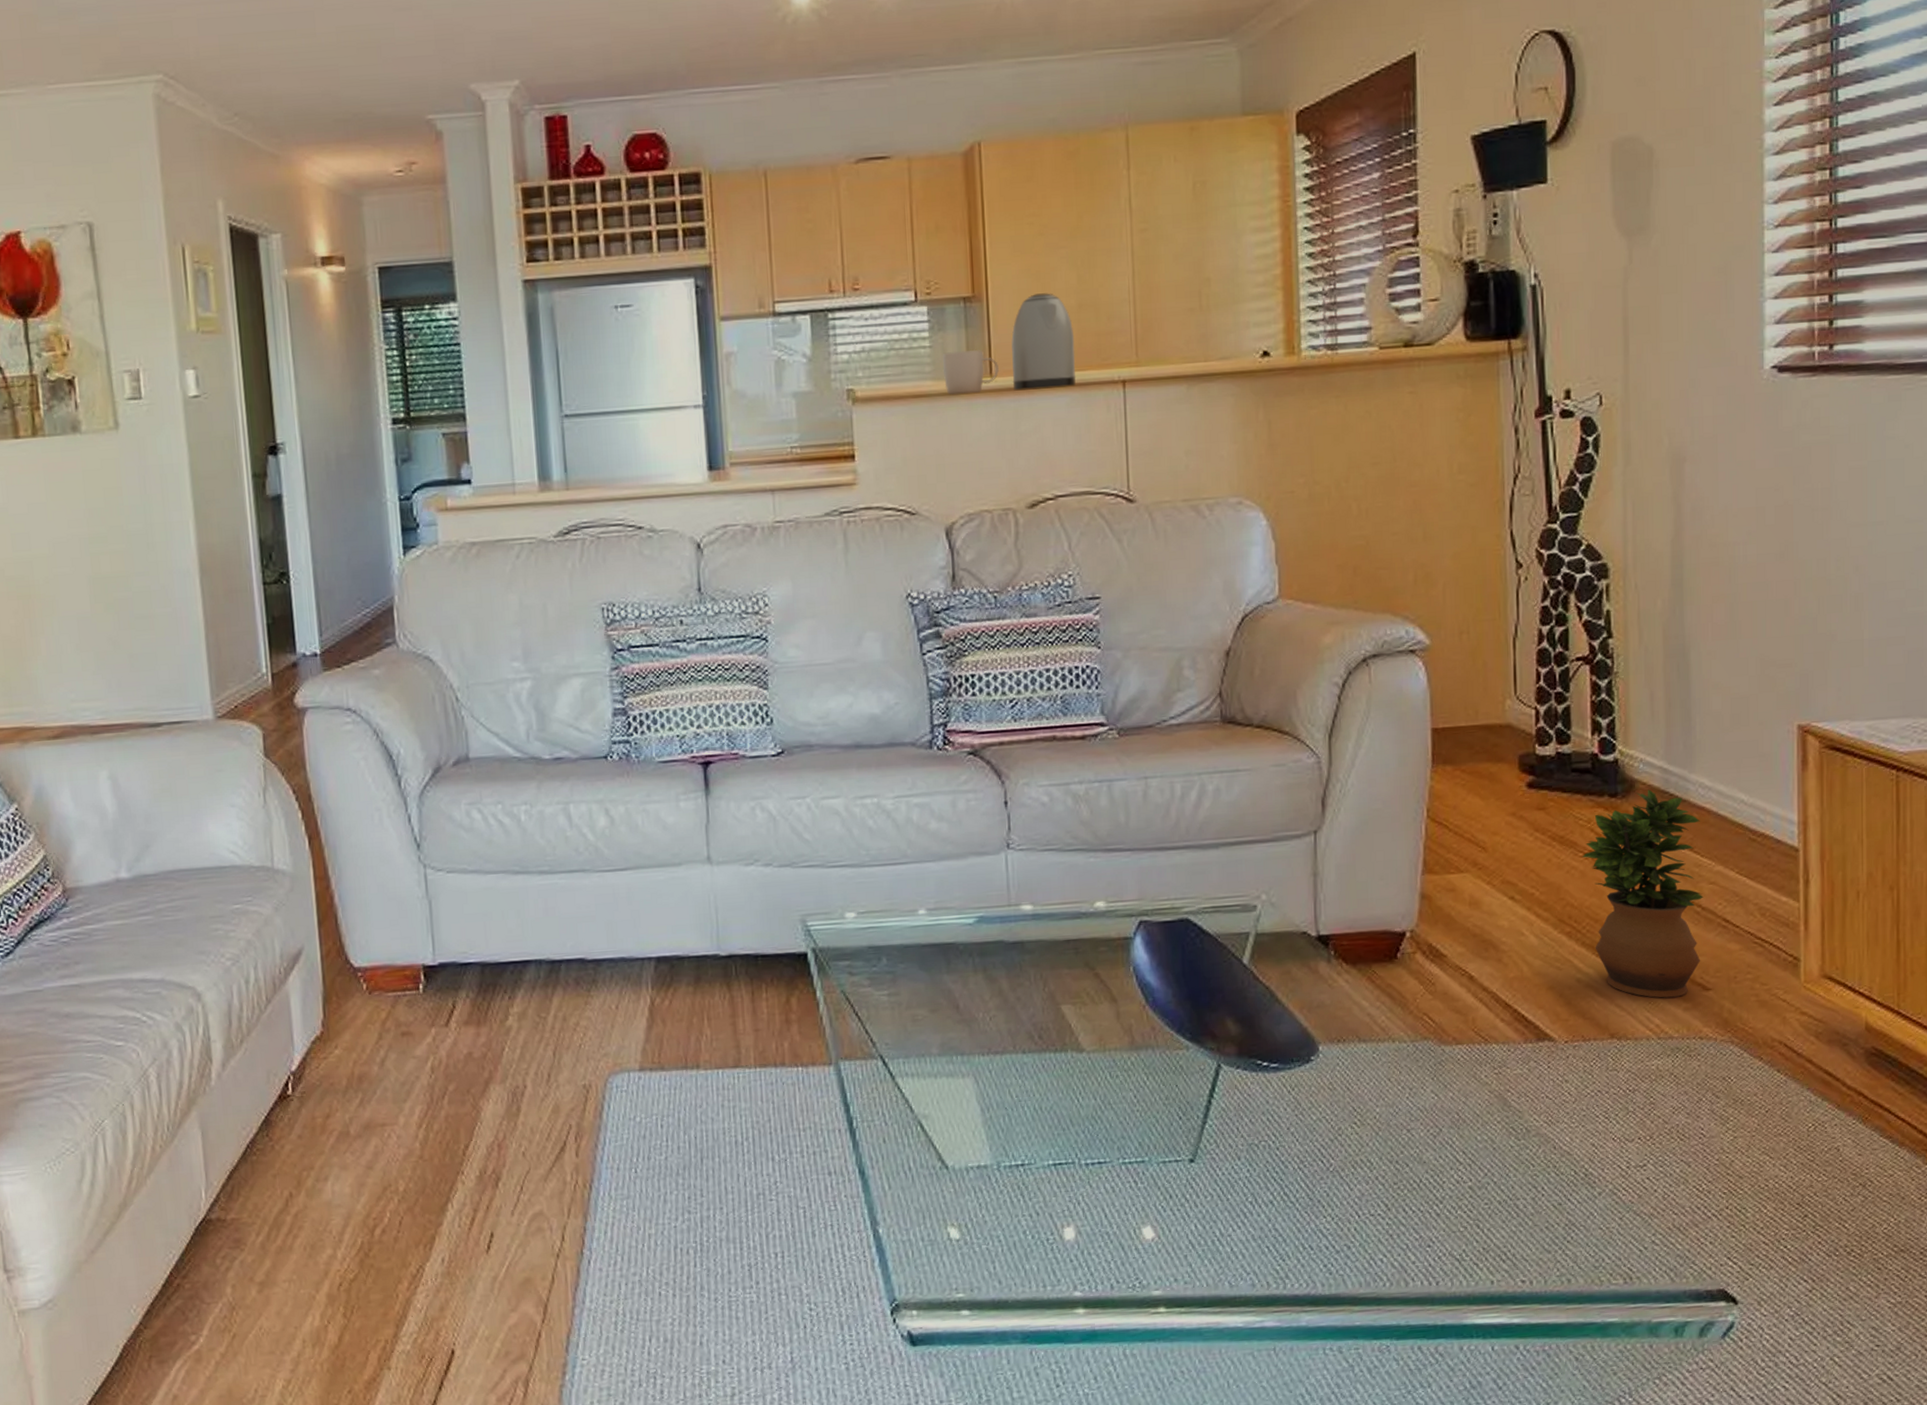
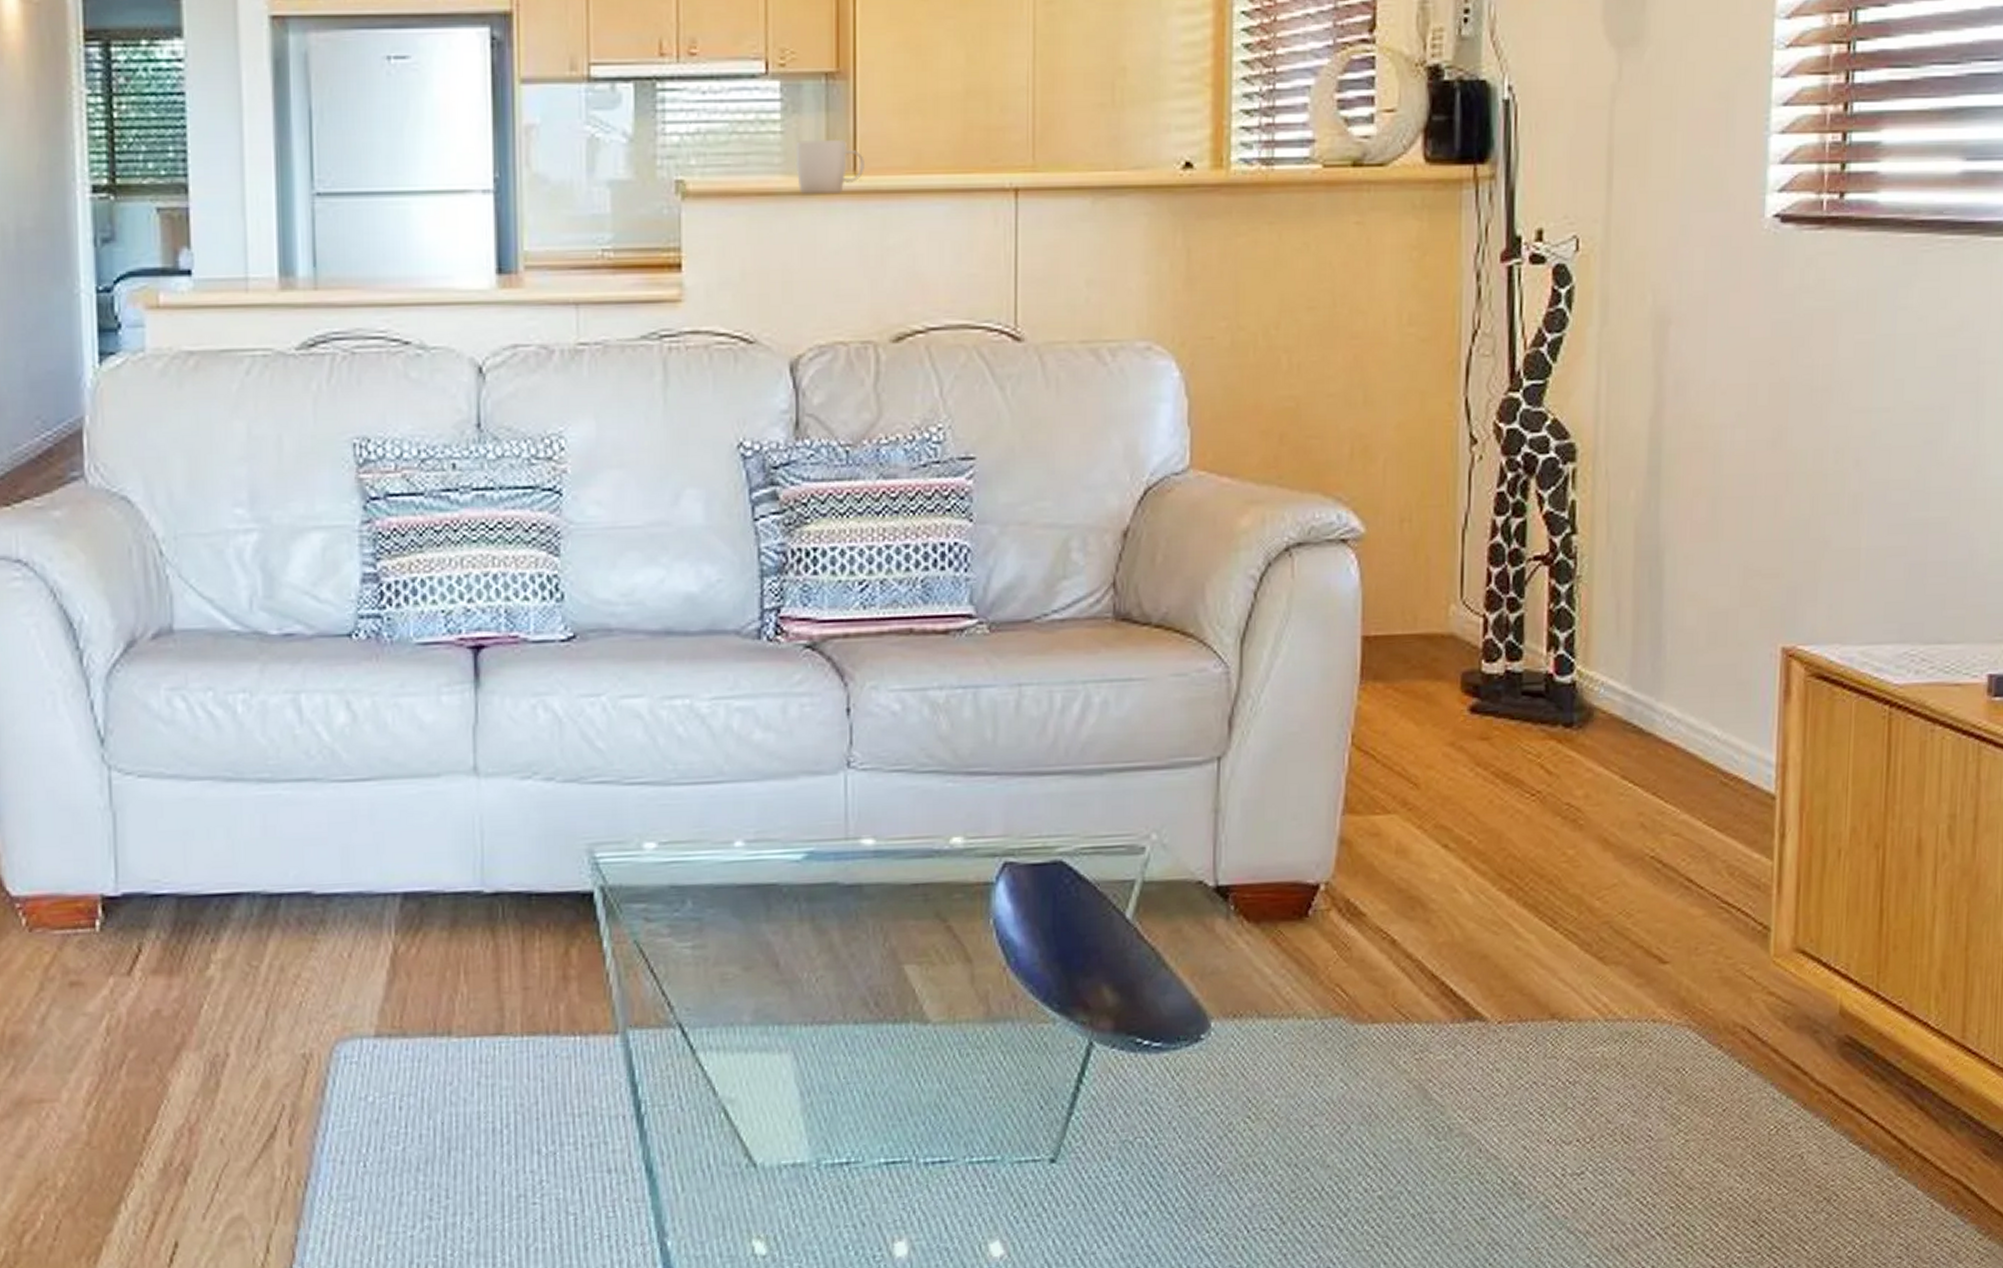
kettle: present [1011,293,1076,391] -> none [881,73,959,194]
potted plant: present [1581,789,1704,998] -> none [1528,719,1666,972]

